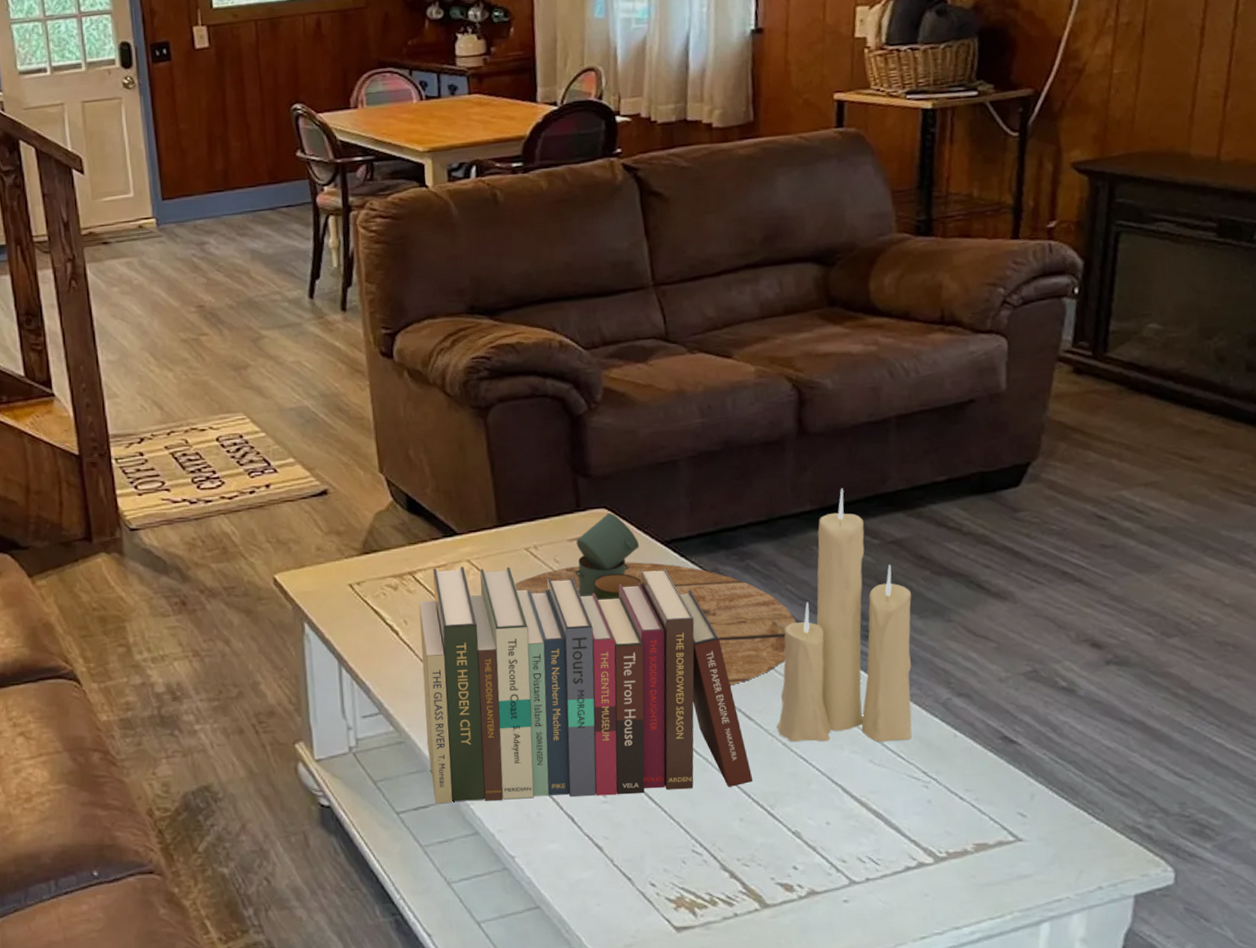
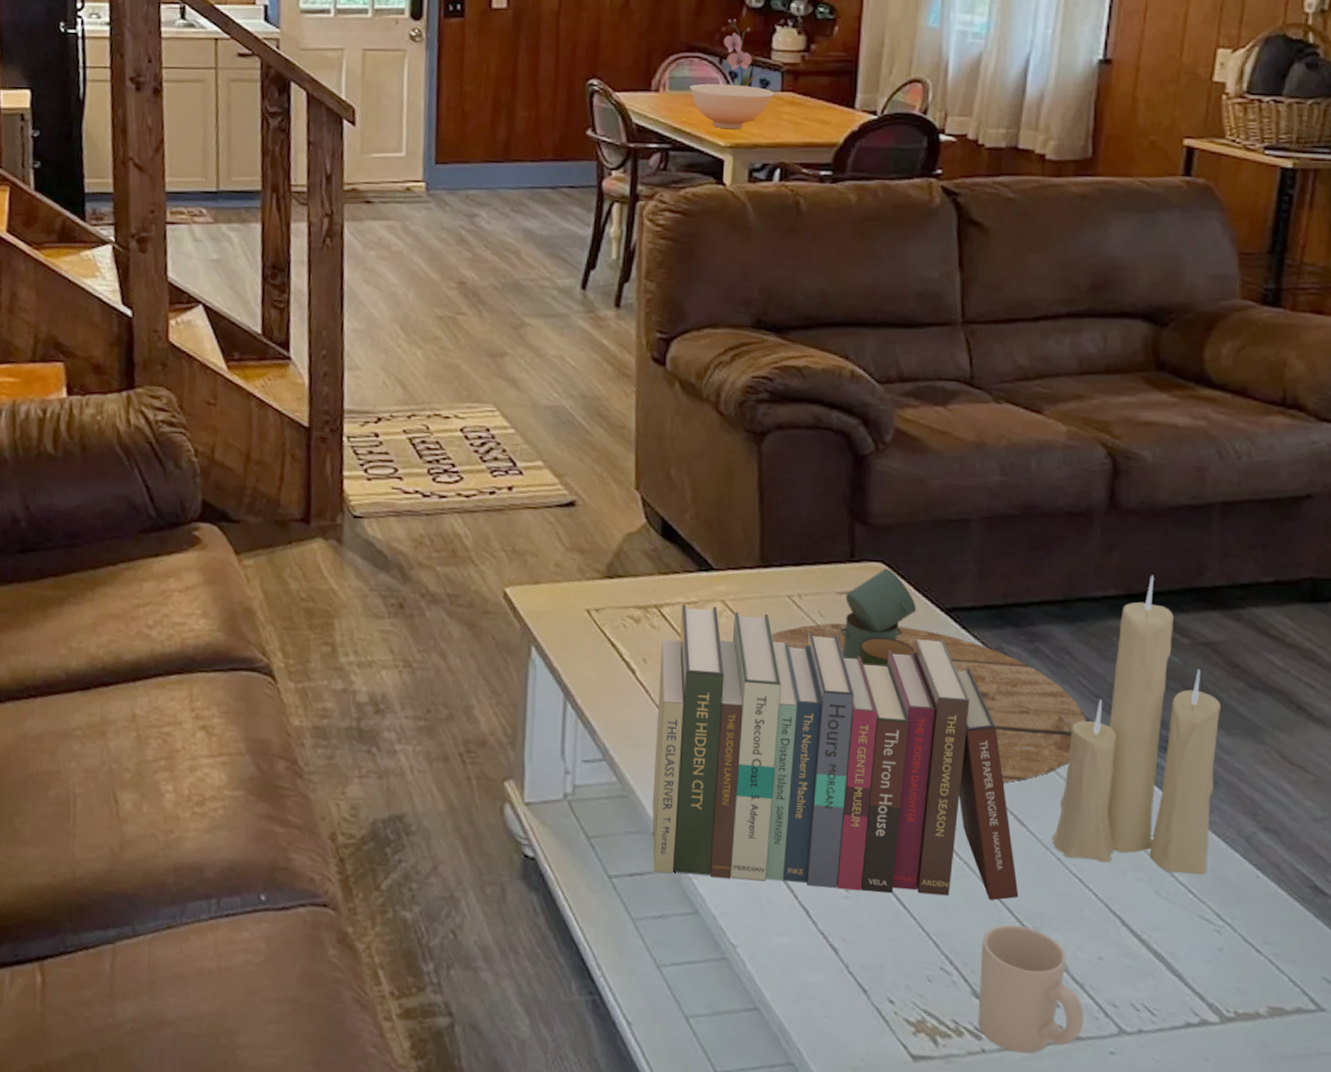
bowl: none [385,93,462,135] -> present [689,83,774,129]
flower arrangement: none [411,32,454,95] -> present [724,19,768,87]
mug: none [725,805,819,913] -> present [978,924,1083,1054]

